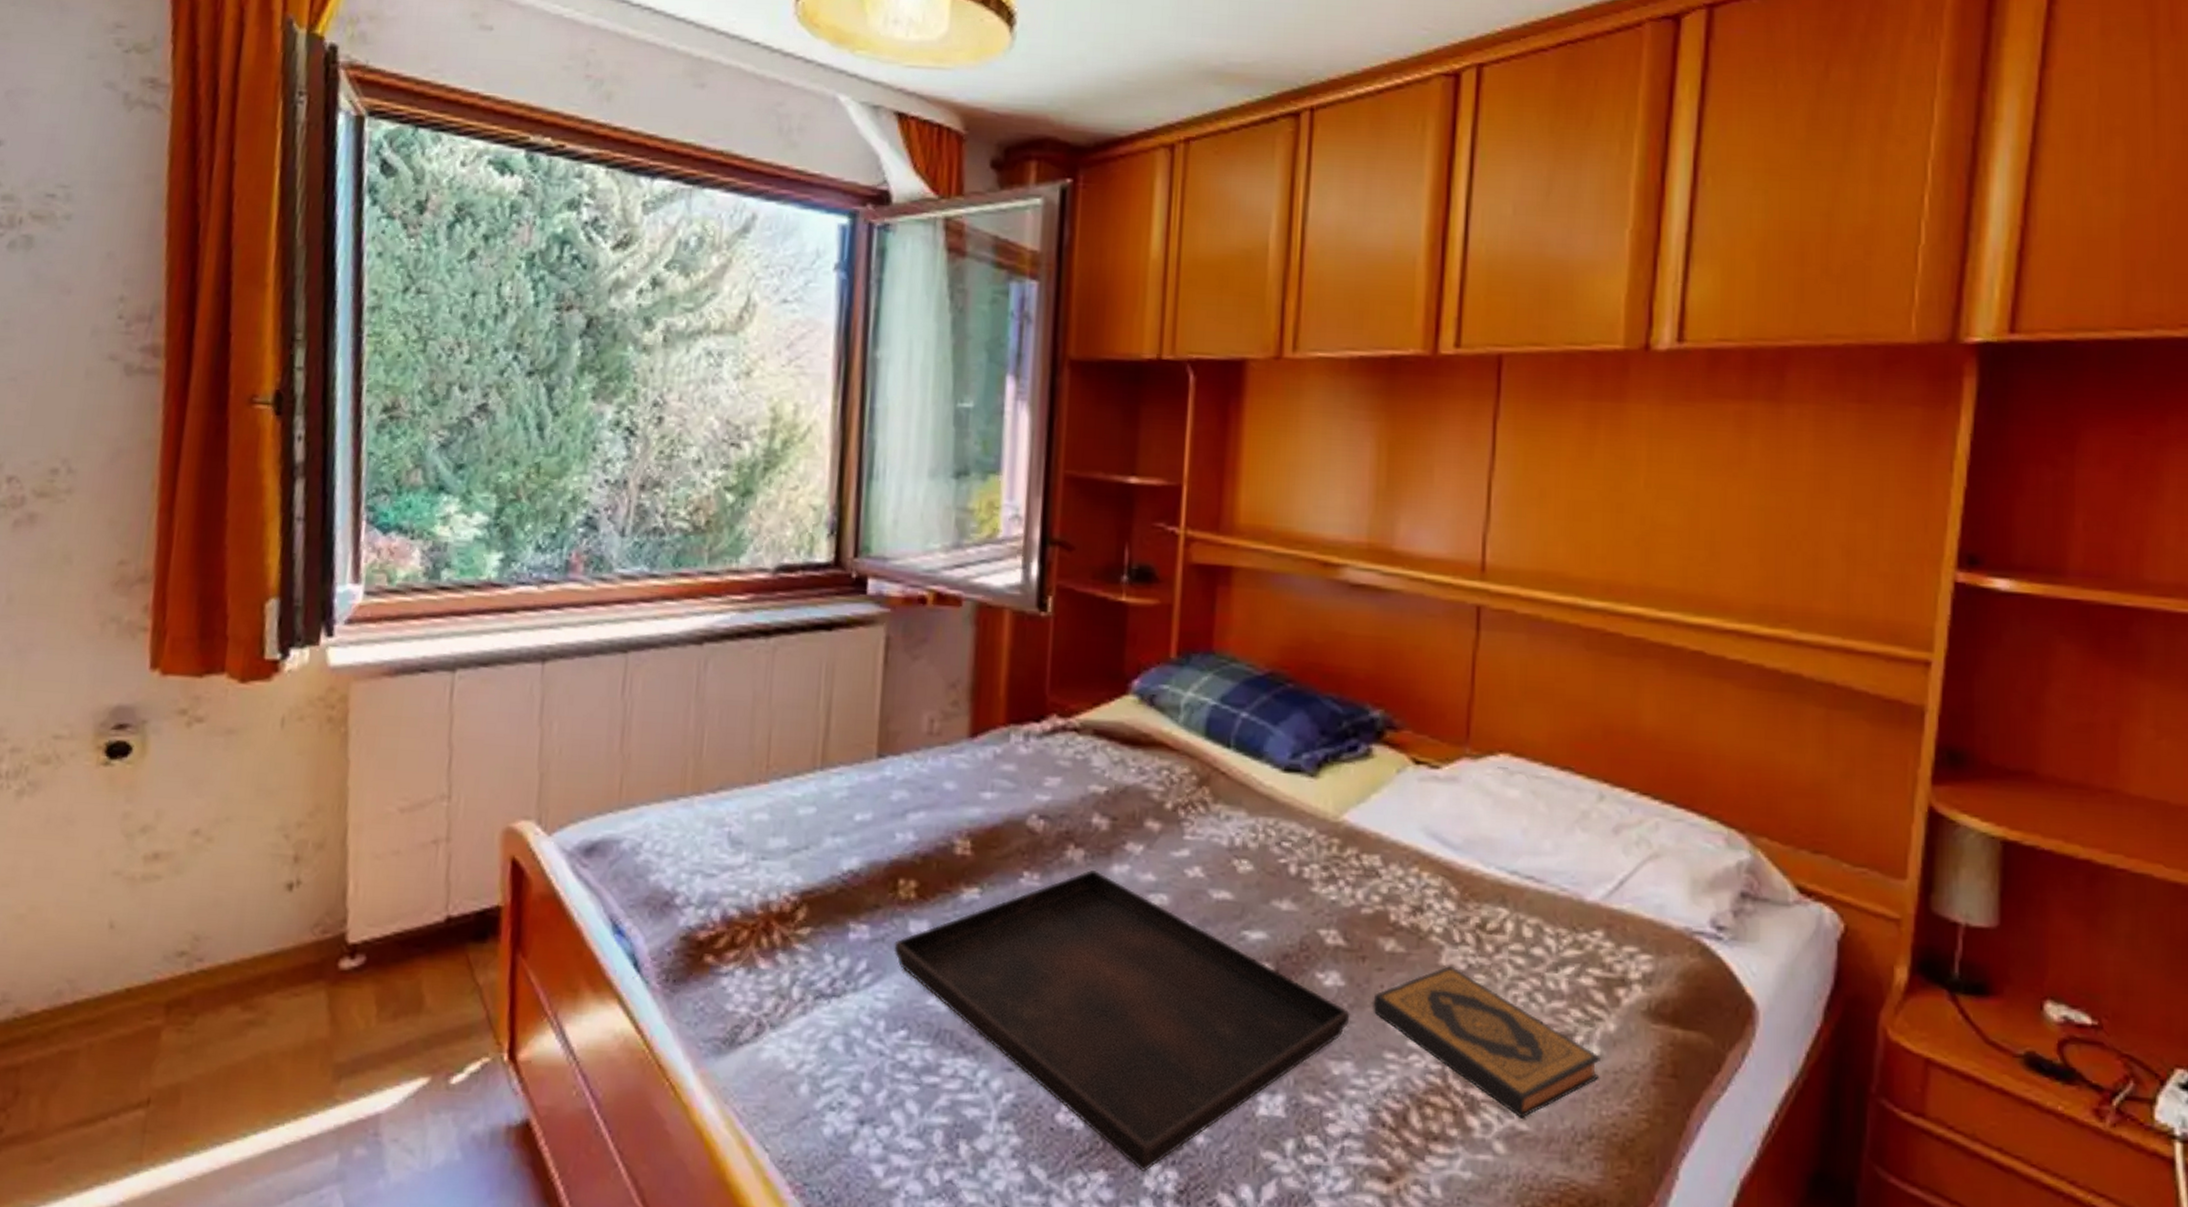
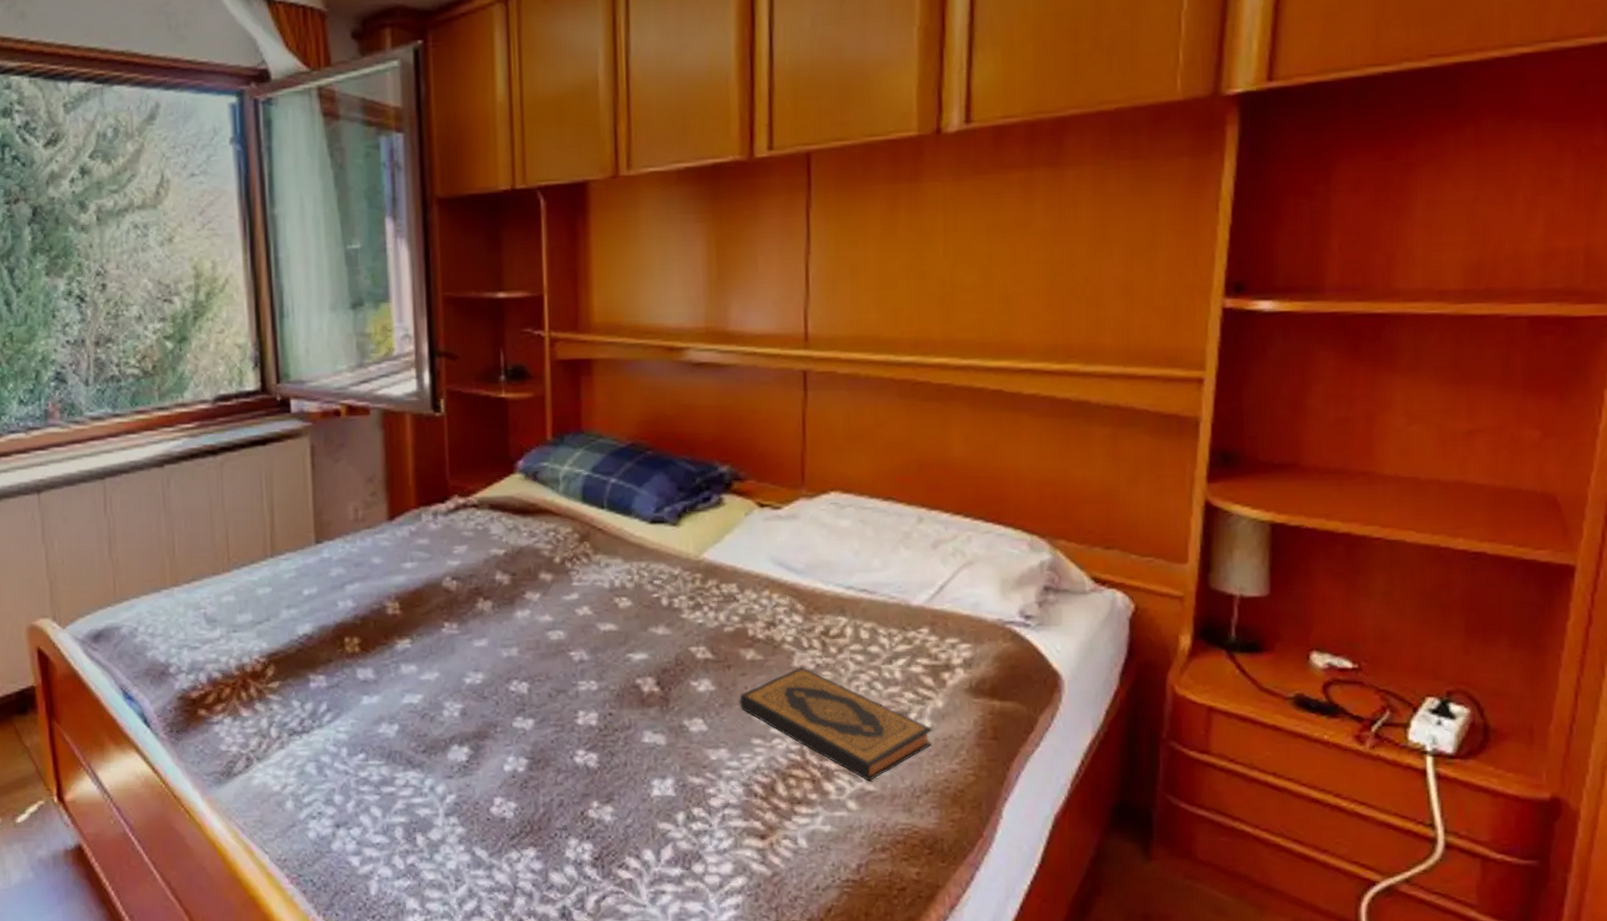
serving tray: present [893,870,1350,1171] -> none [347,617,722,846]

